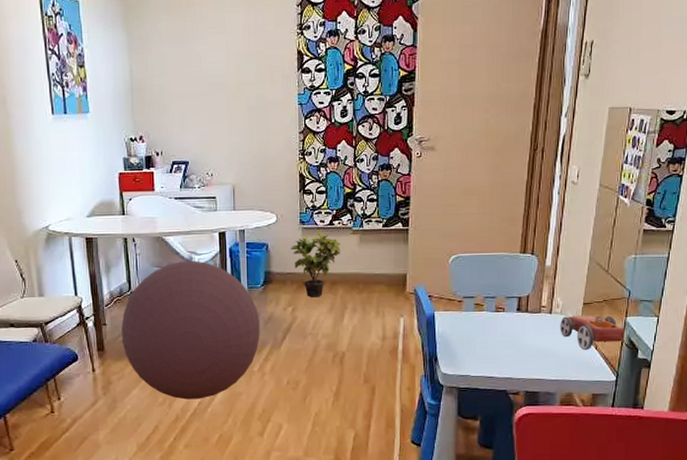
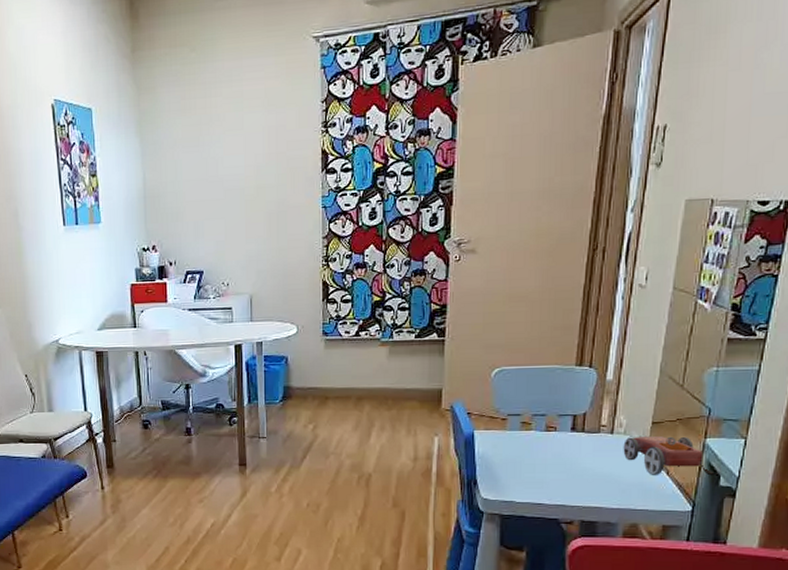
exercise ball: present [121,261,260,400] -> none [131,375,278,521]
potted plant: present [290,231,341,298] -> none [312,342,367,414]

